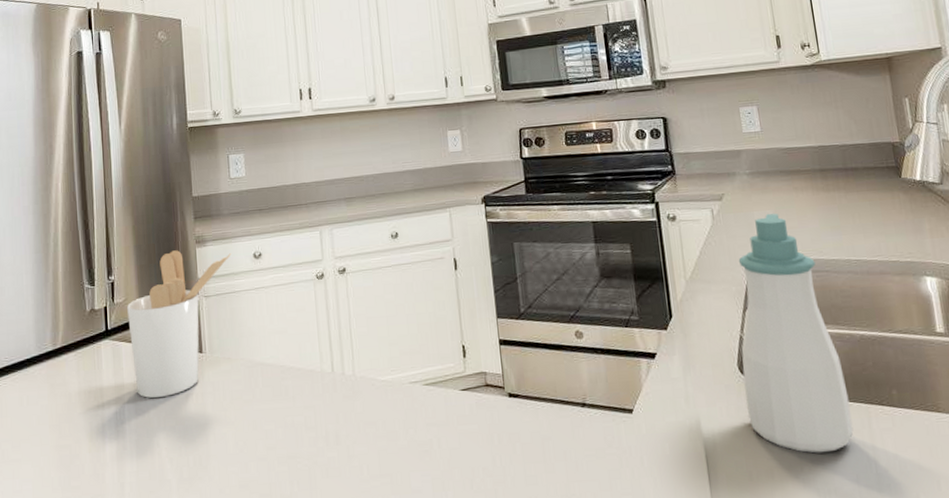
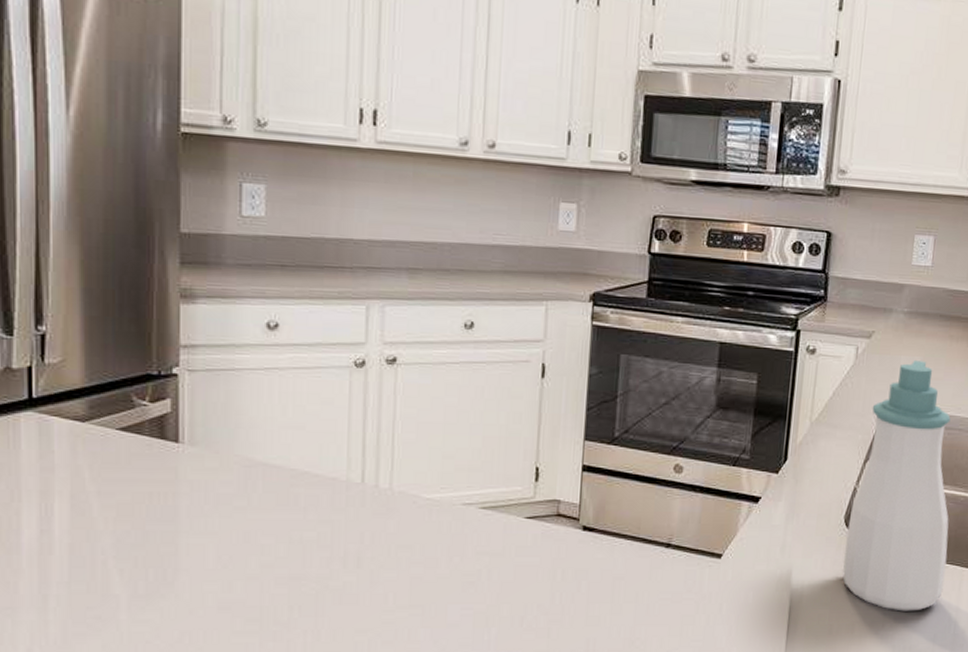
utensil holder: present [127,250,232,398] -> none [65,303,234,494]

